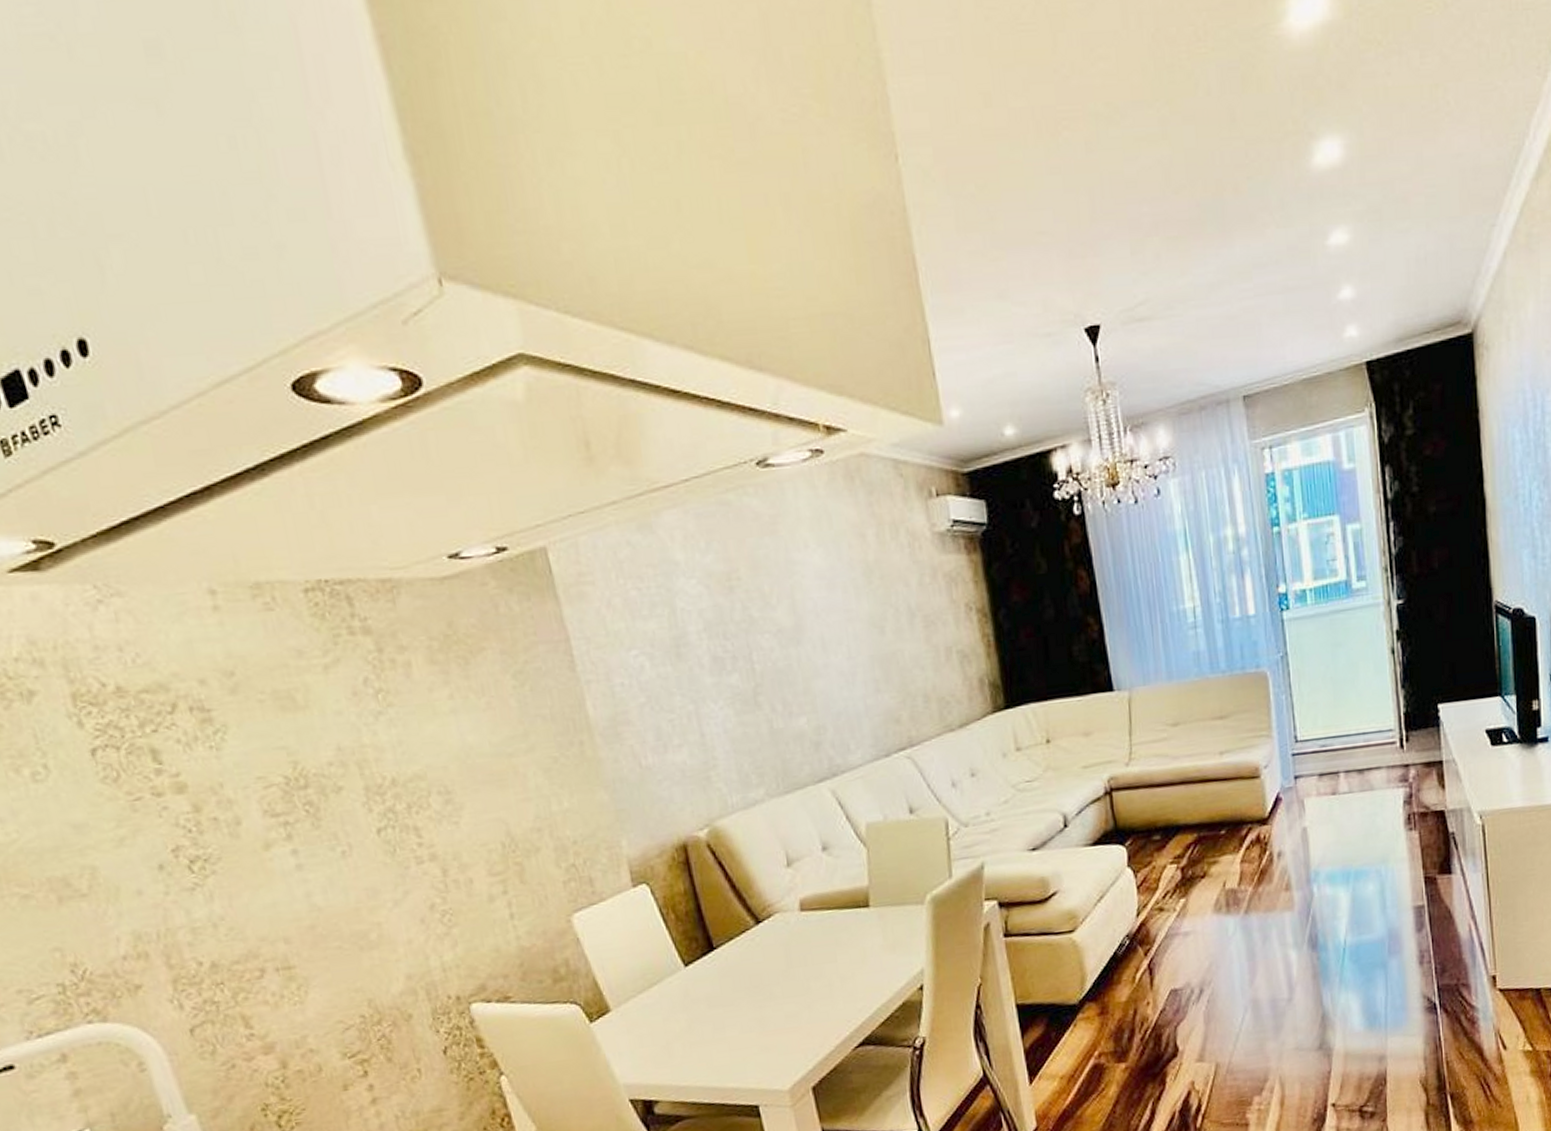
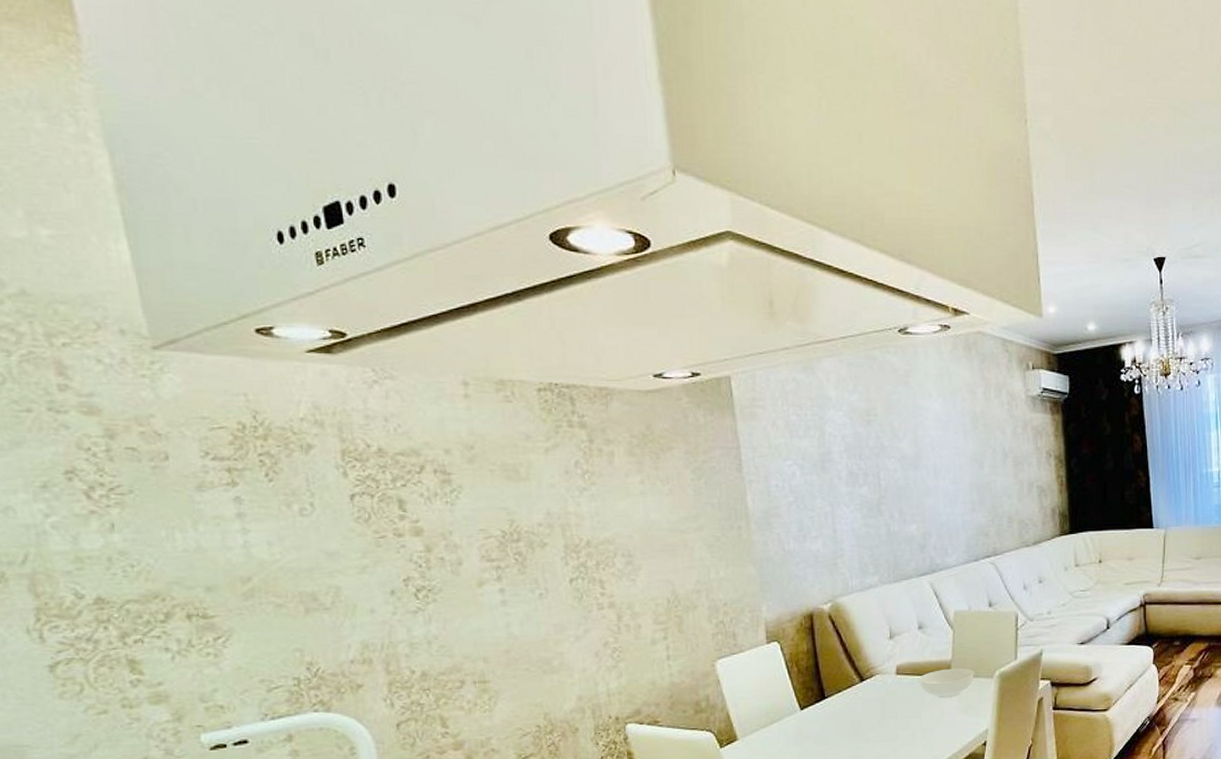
bowl: none [828,895,900,936] -> present [918,668,974,698]

